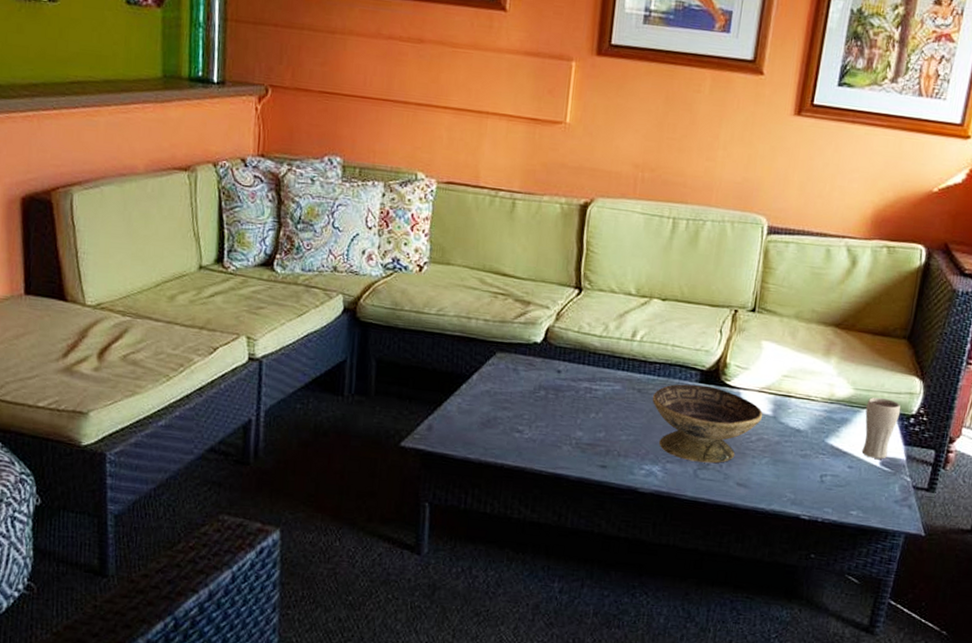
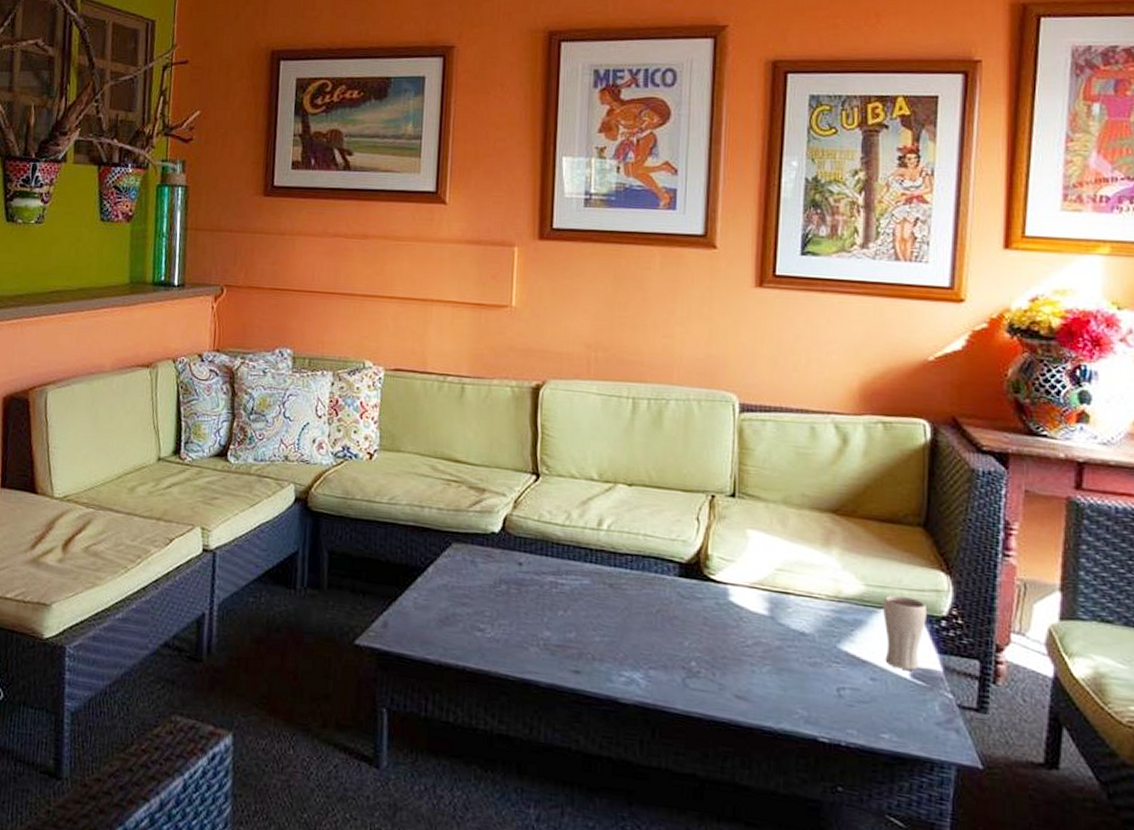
decorative bowl: present [652,384,763,464] -> none [626,578,758,671]

